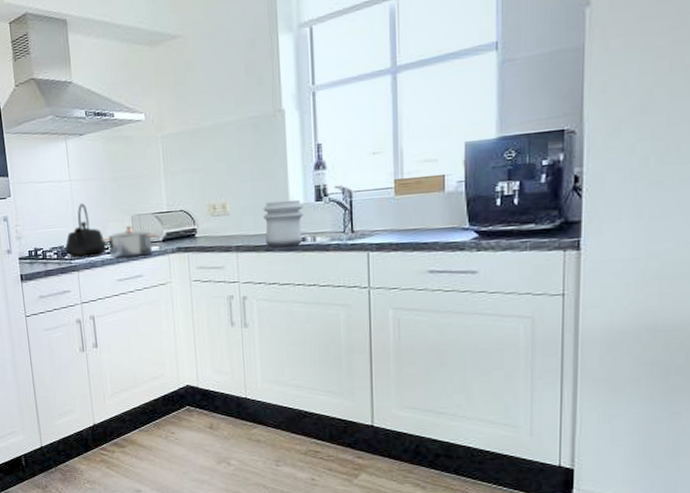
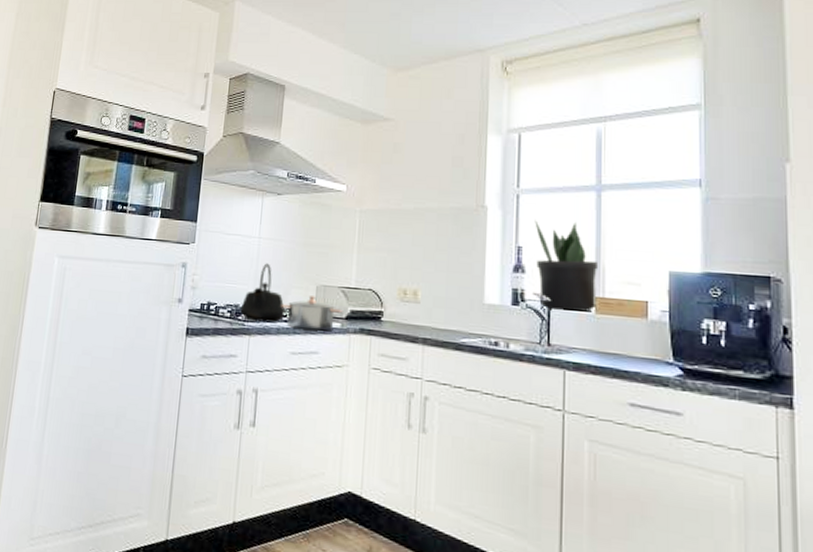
jar: present [263,199,303,248] -> none [455,296,498,350]
planter: none [332,110,397,200] -> present [534,220,599,313]

